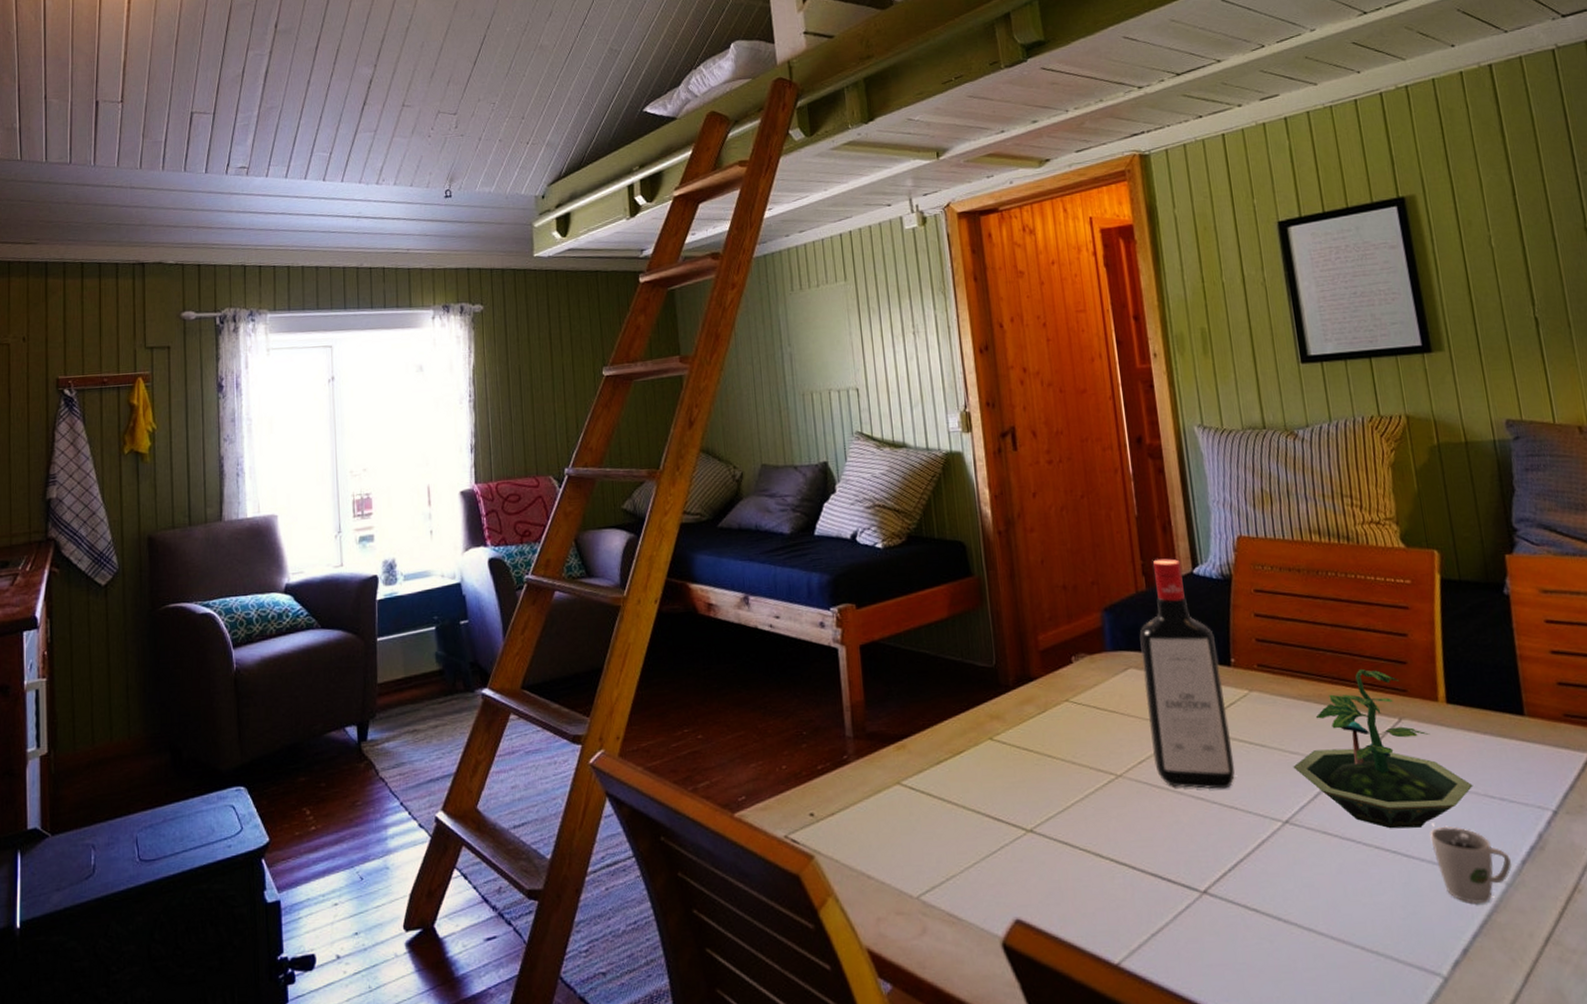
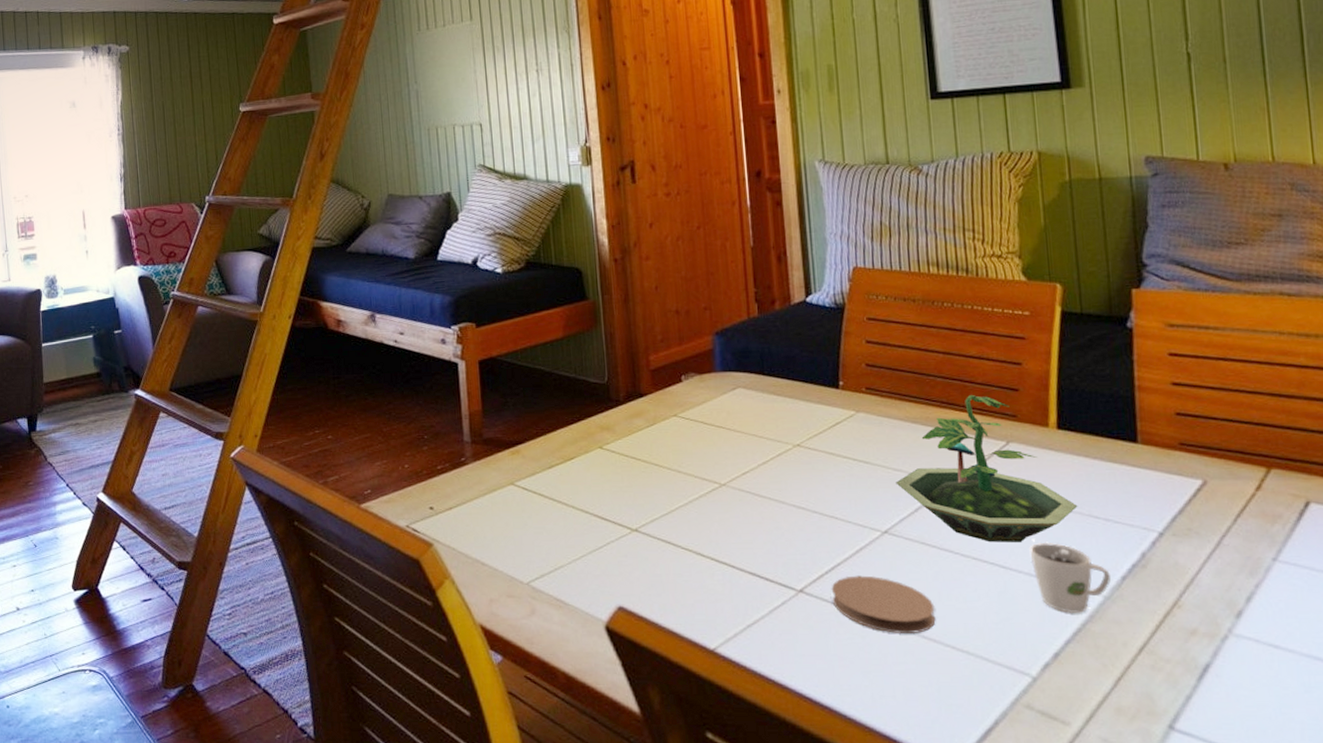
liquor bottle: present [1139,558,1235,789] -> none [749,287,838,500]
coaster: none [1235,871,1343,935] -> present [831,575,936,633]

